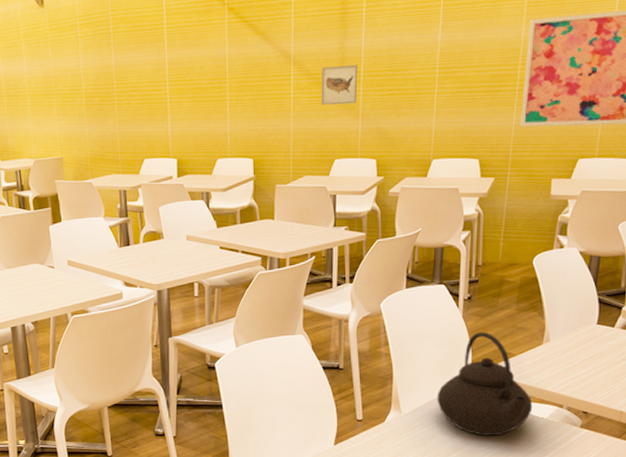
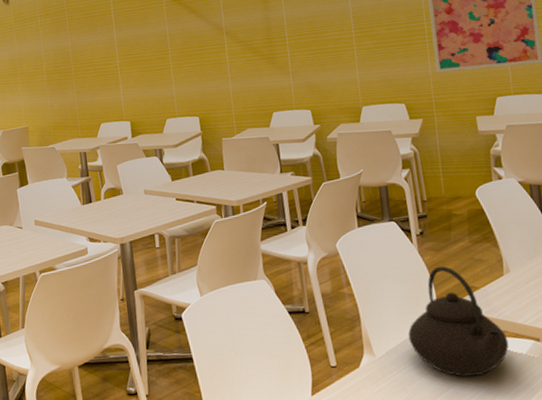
wall art: present [321,64,358,105] -> none [251,31,286,67]

